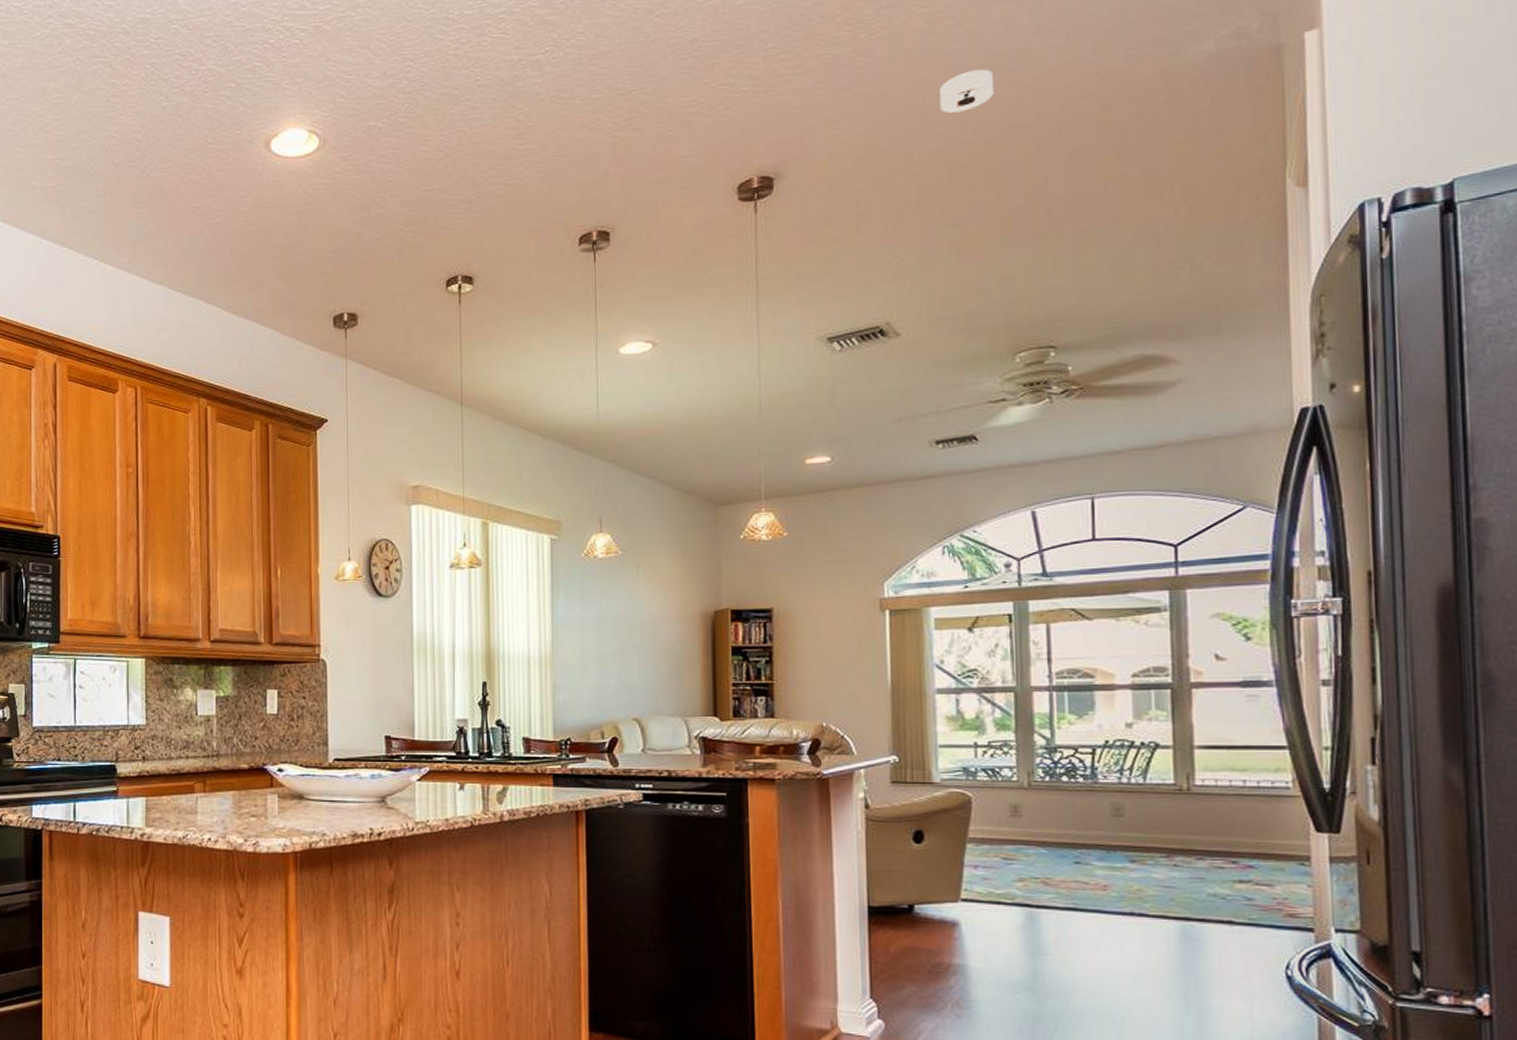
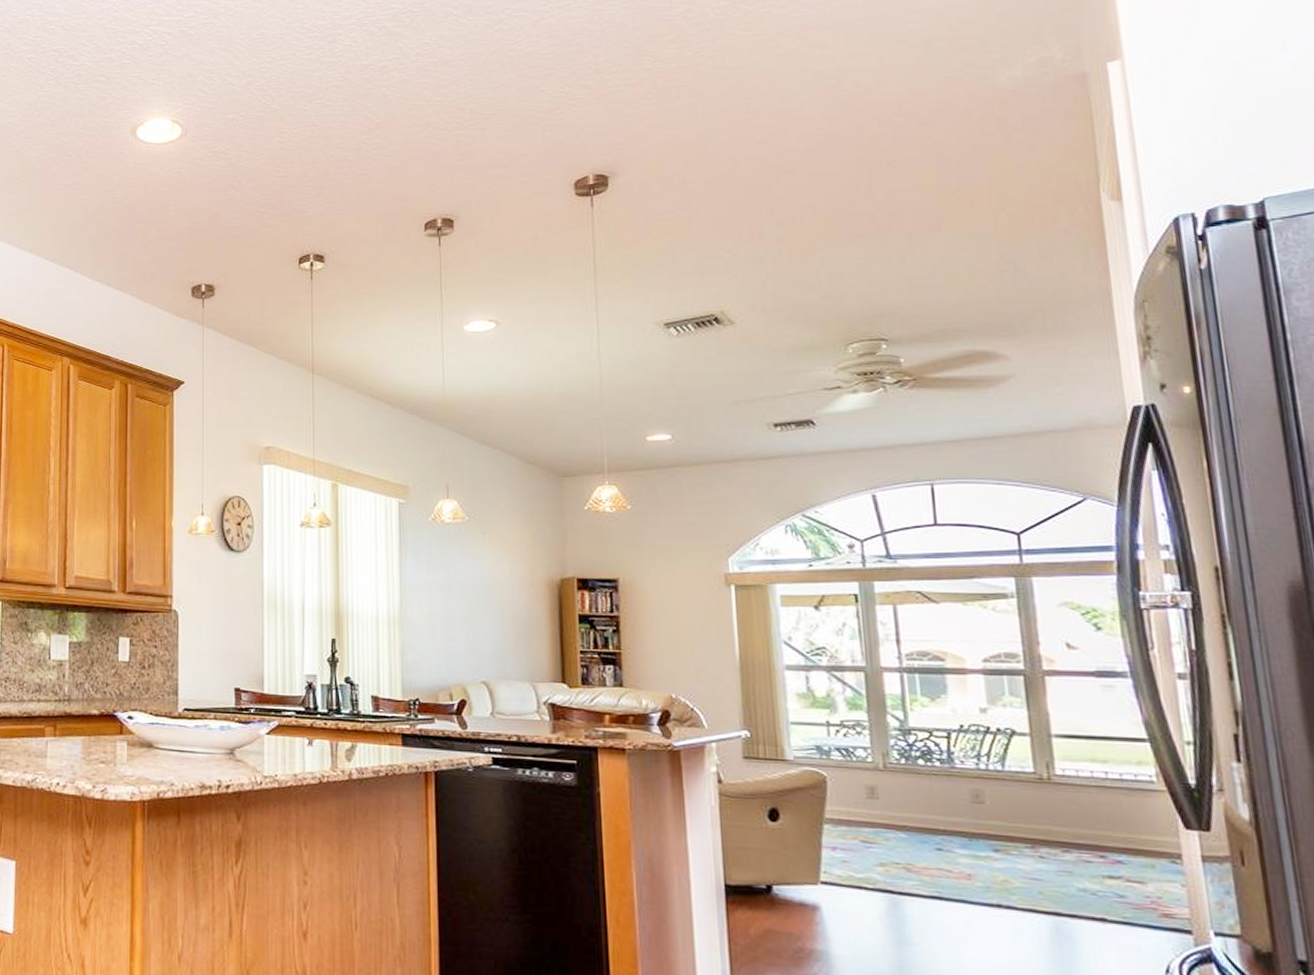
smoke detector: present [940,69,994,113] -> none [763,86,814,124]

